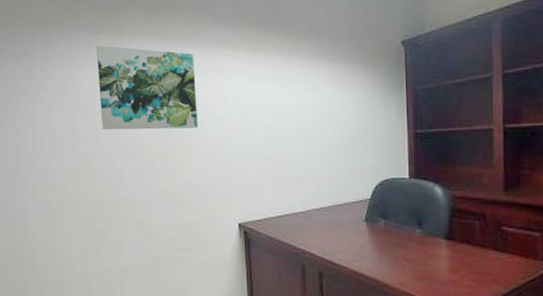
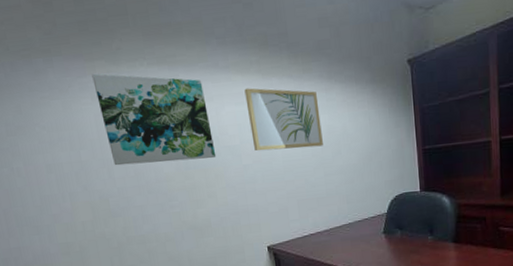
wall art: none [233,63,307,125] -> present [244,88,323,151]

